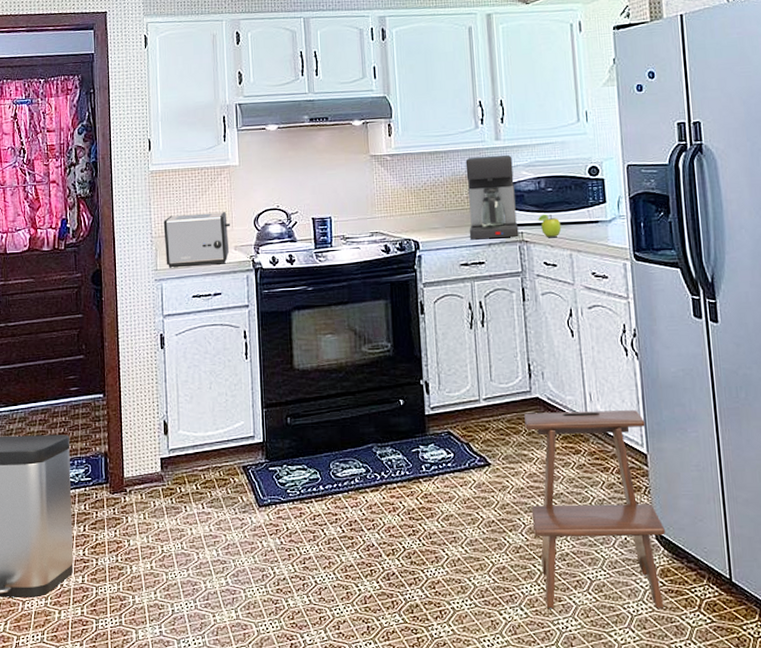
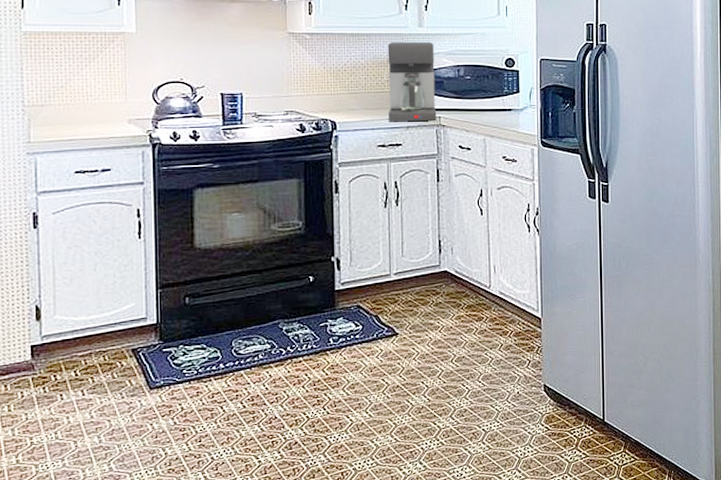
toaster: present [163,211,231,268] -> none [39,81,124,141]
step stool: present [524,410,665,609] -> none [433,280,552,459]
fruit: present [538,214,562,238] -> none [456,100,477,123]

